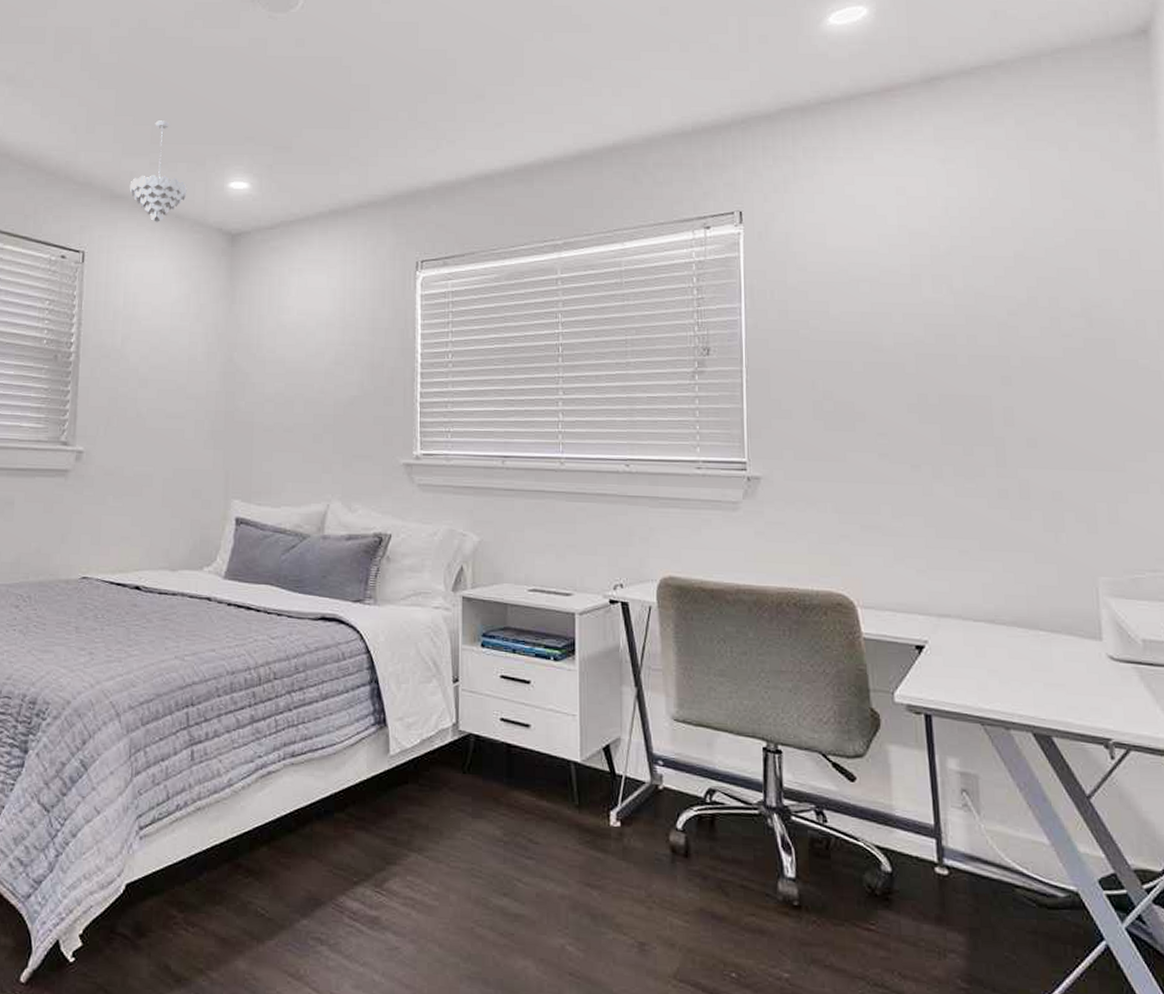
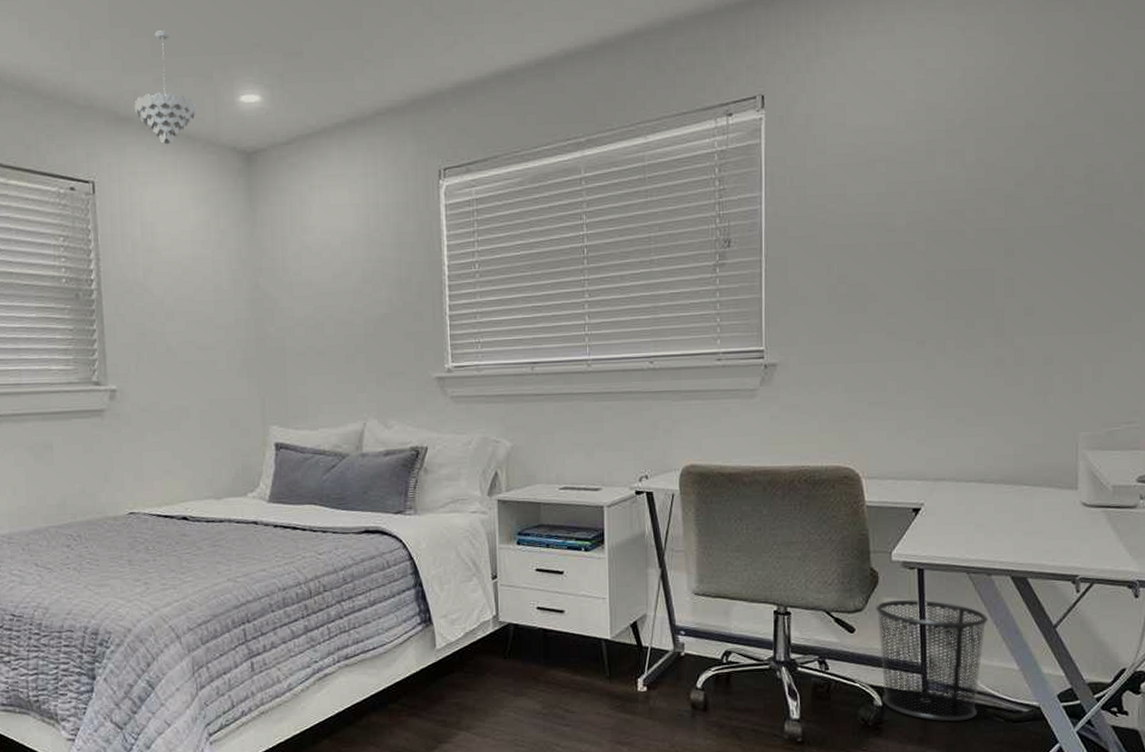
waste bin: none [879,748,1009,901] -> present [876,599,988,722]

